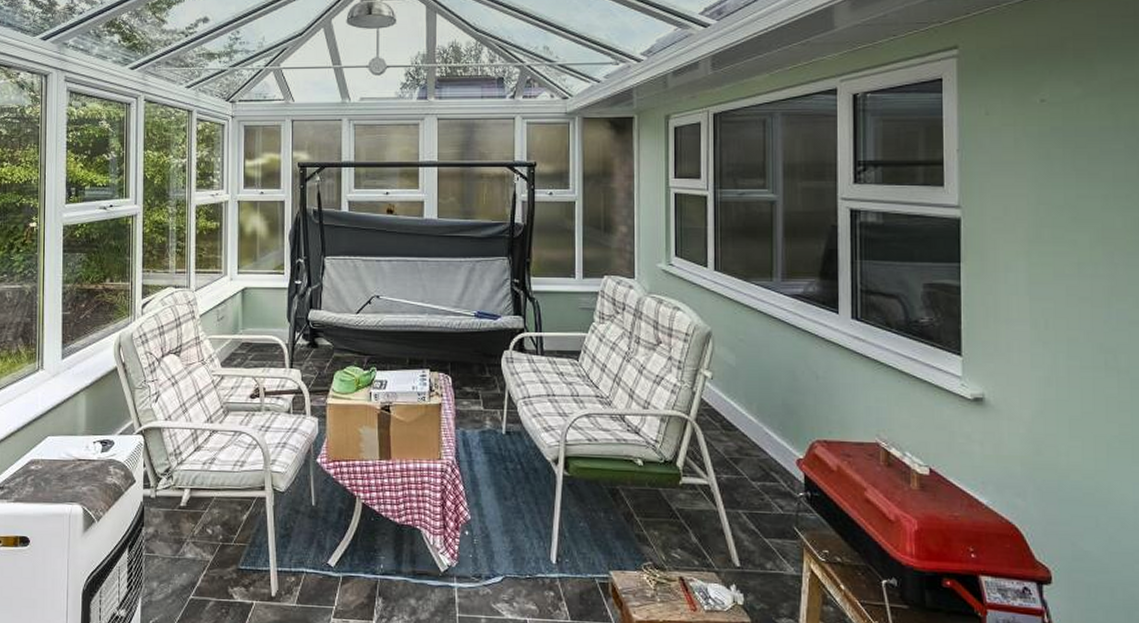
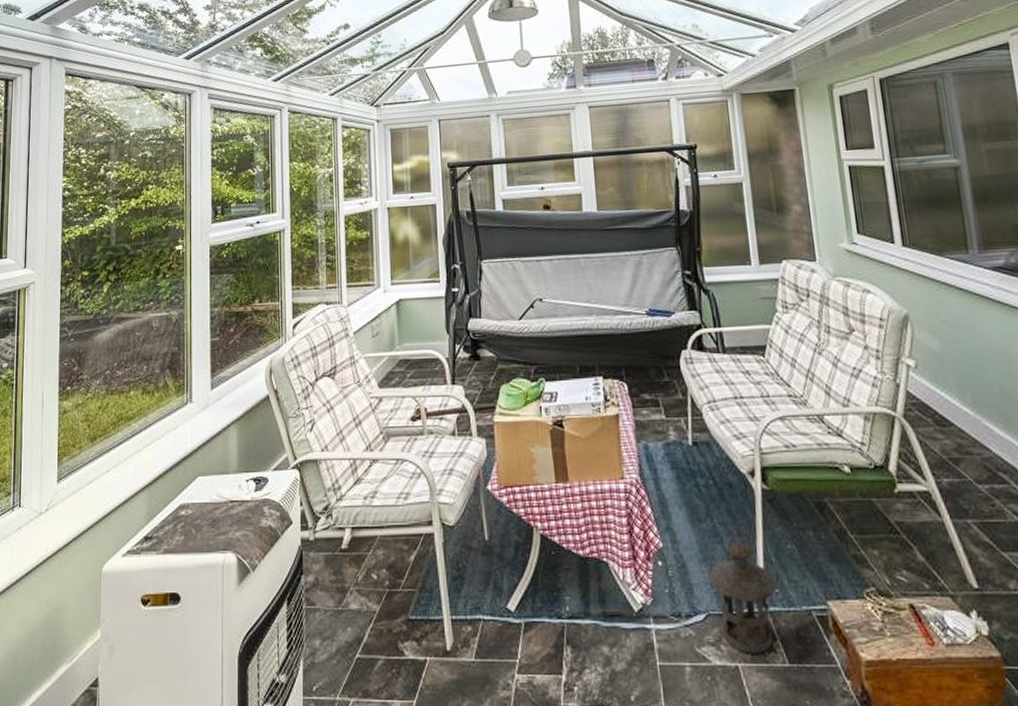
lantern: none [510,503,567,611] -> present [709,523,777,654]

